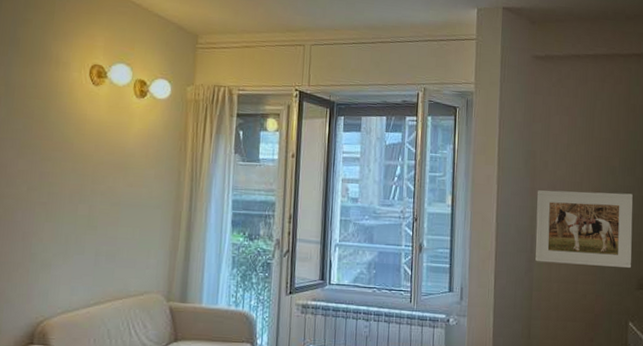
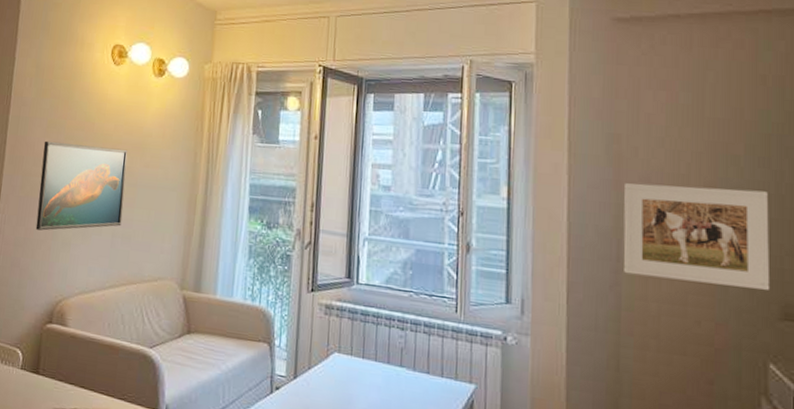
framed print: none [11,162,110,253] -> present [35,141,128,231]

